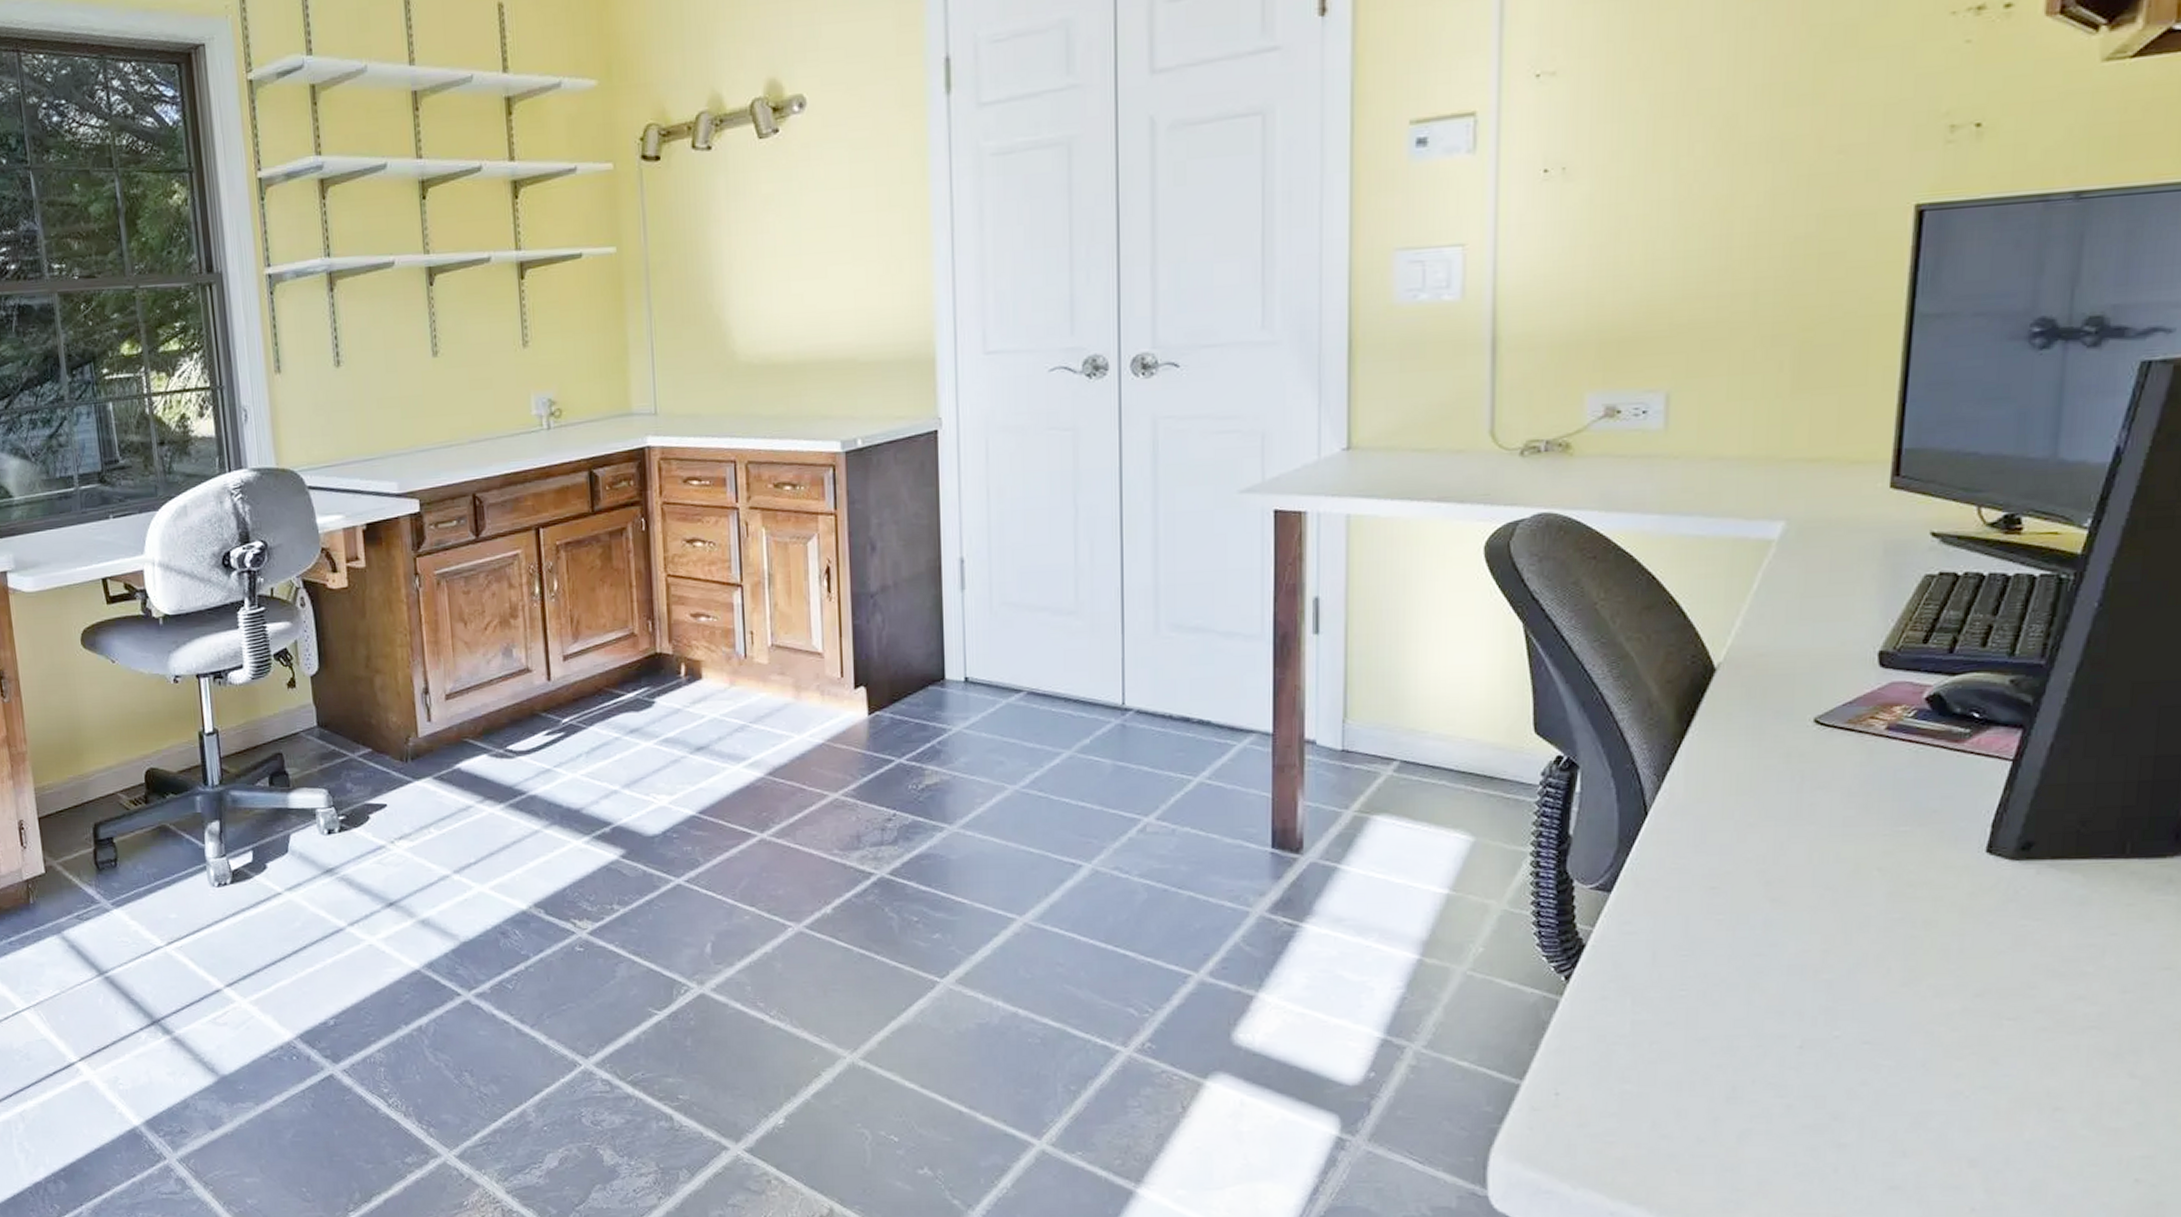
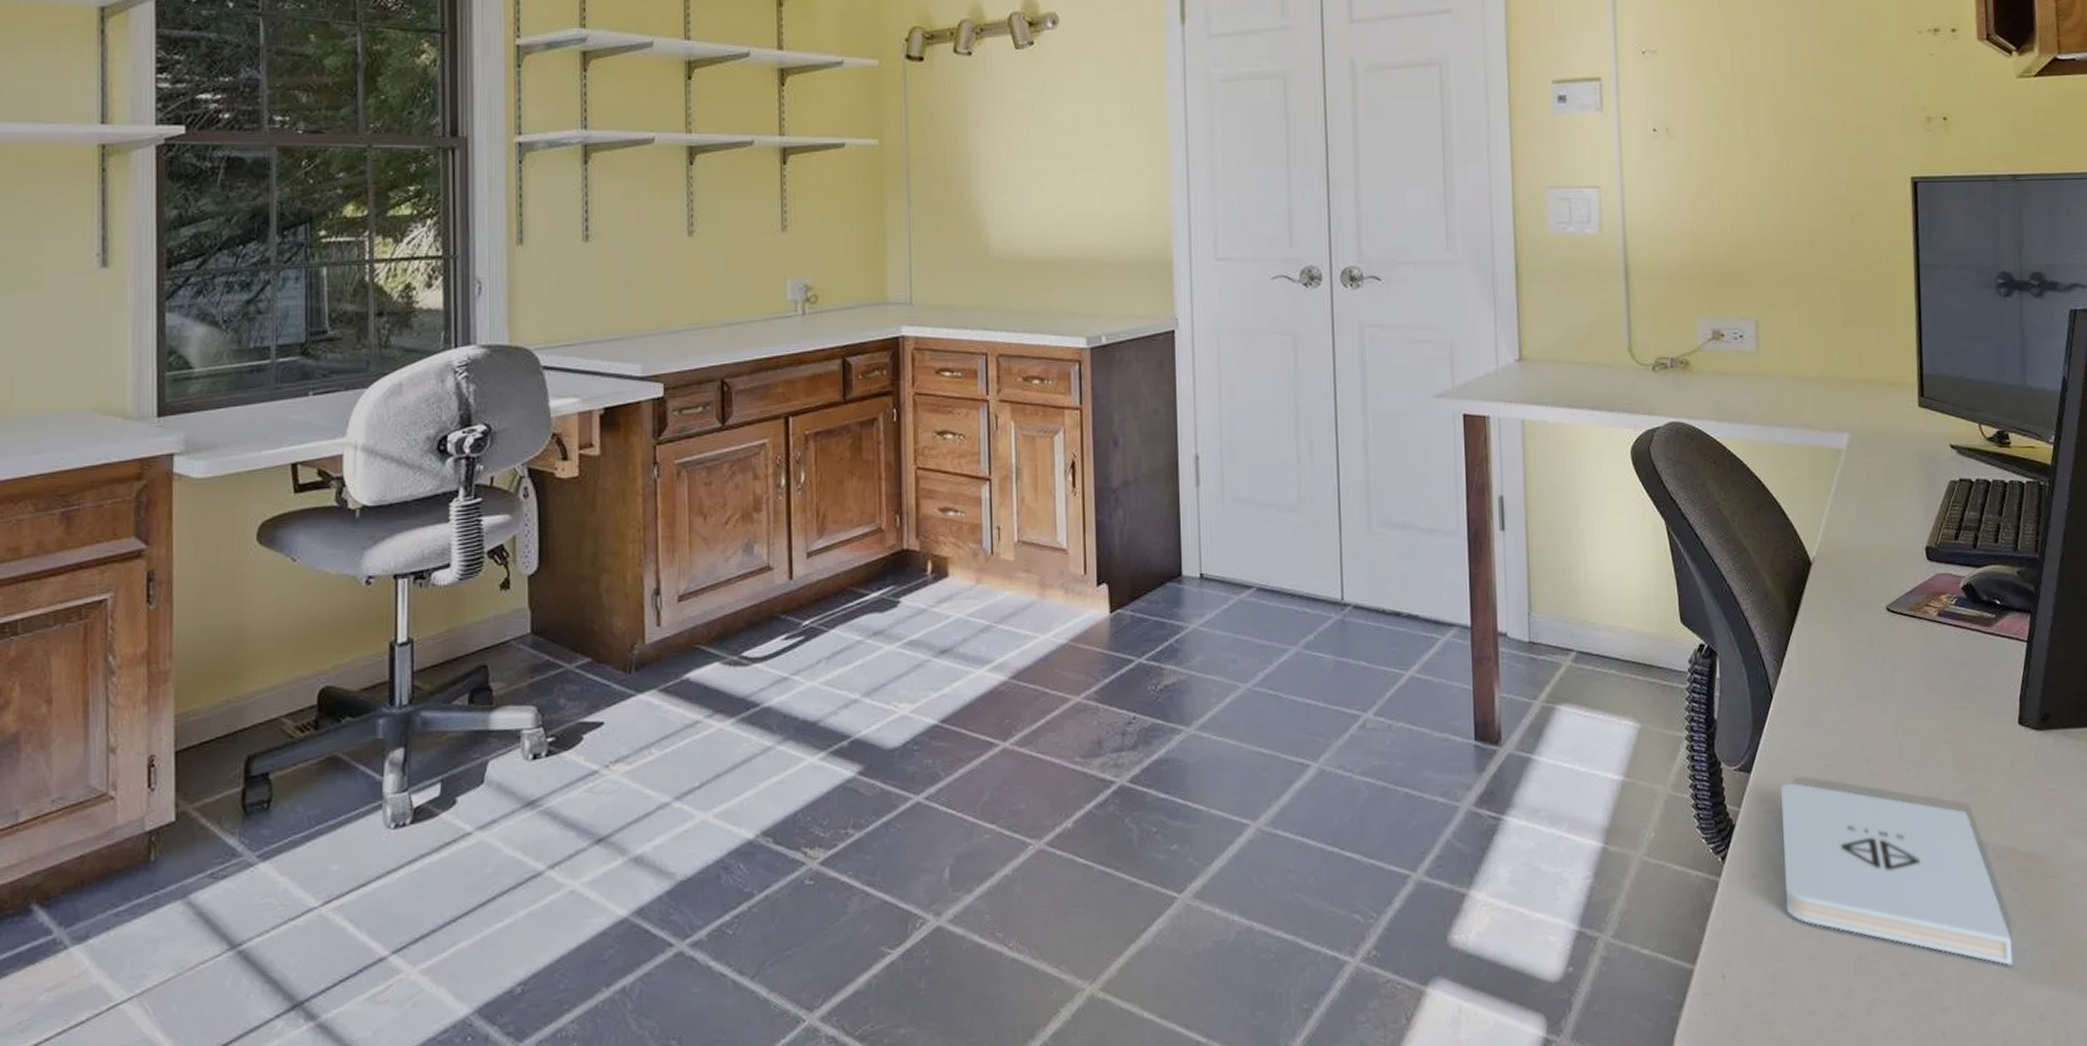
notepad: none [1642,904,1942,1107] -> present [1780,783,2012,965]

